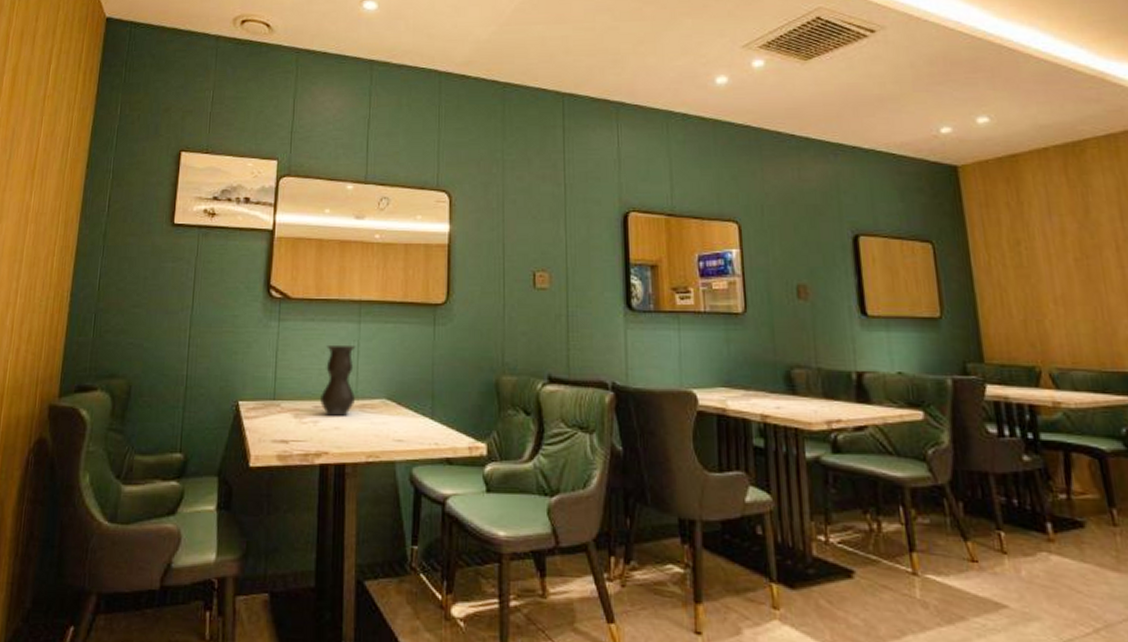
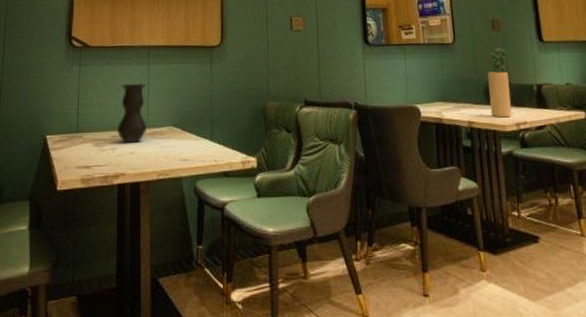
vase: none [788,315,821,413] -> present [487,43,512,118]

